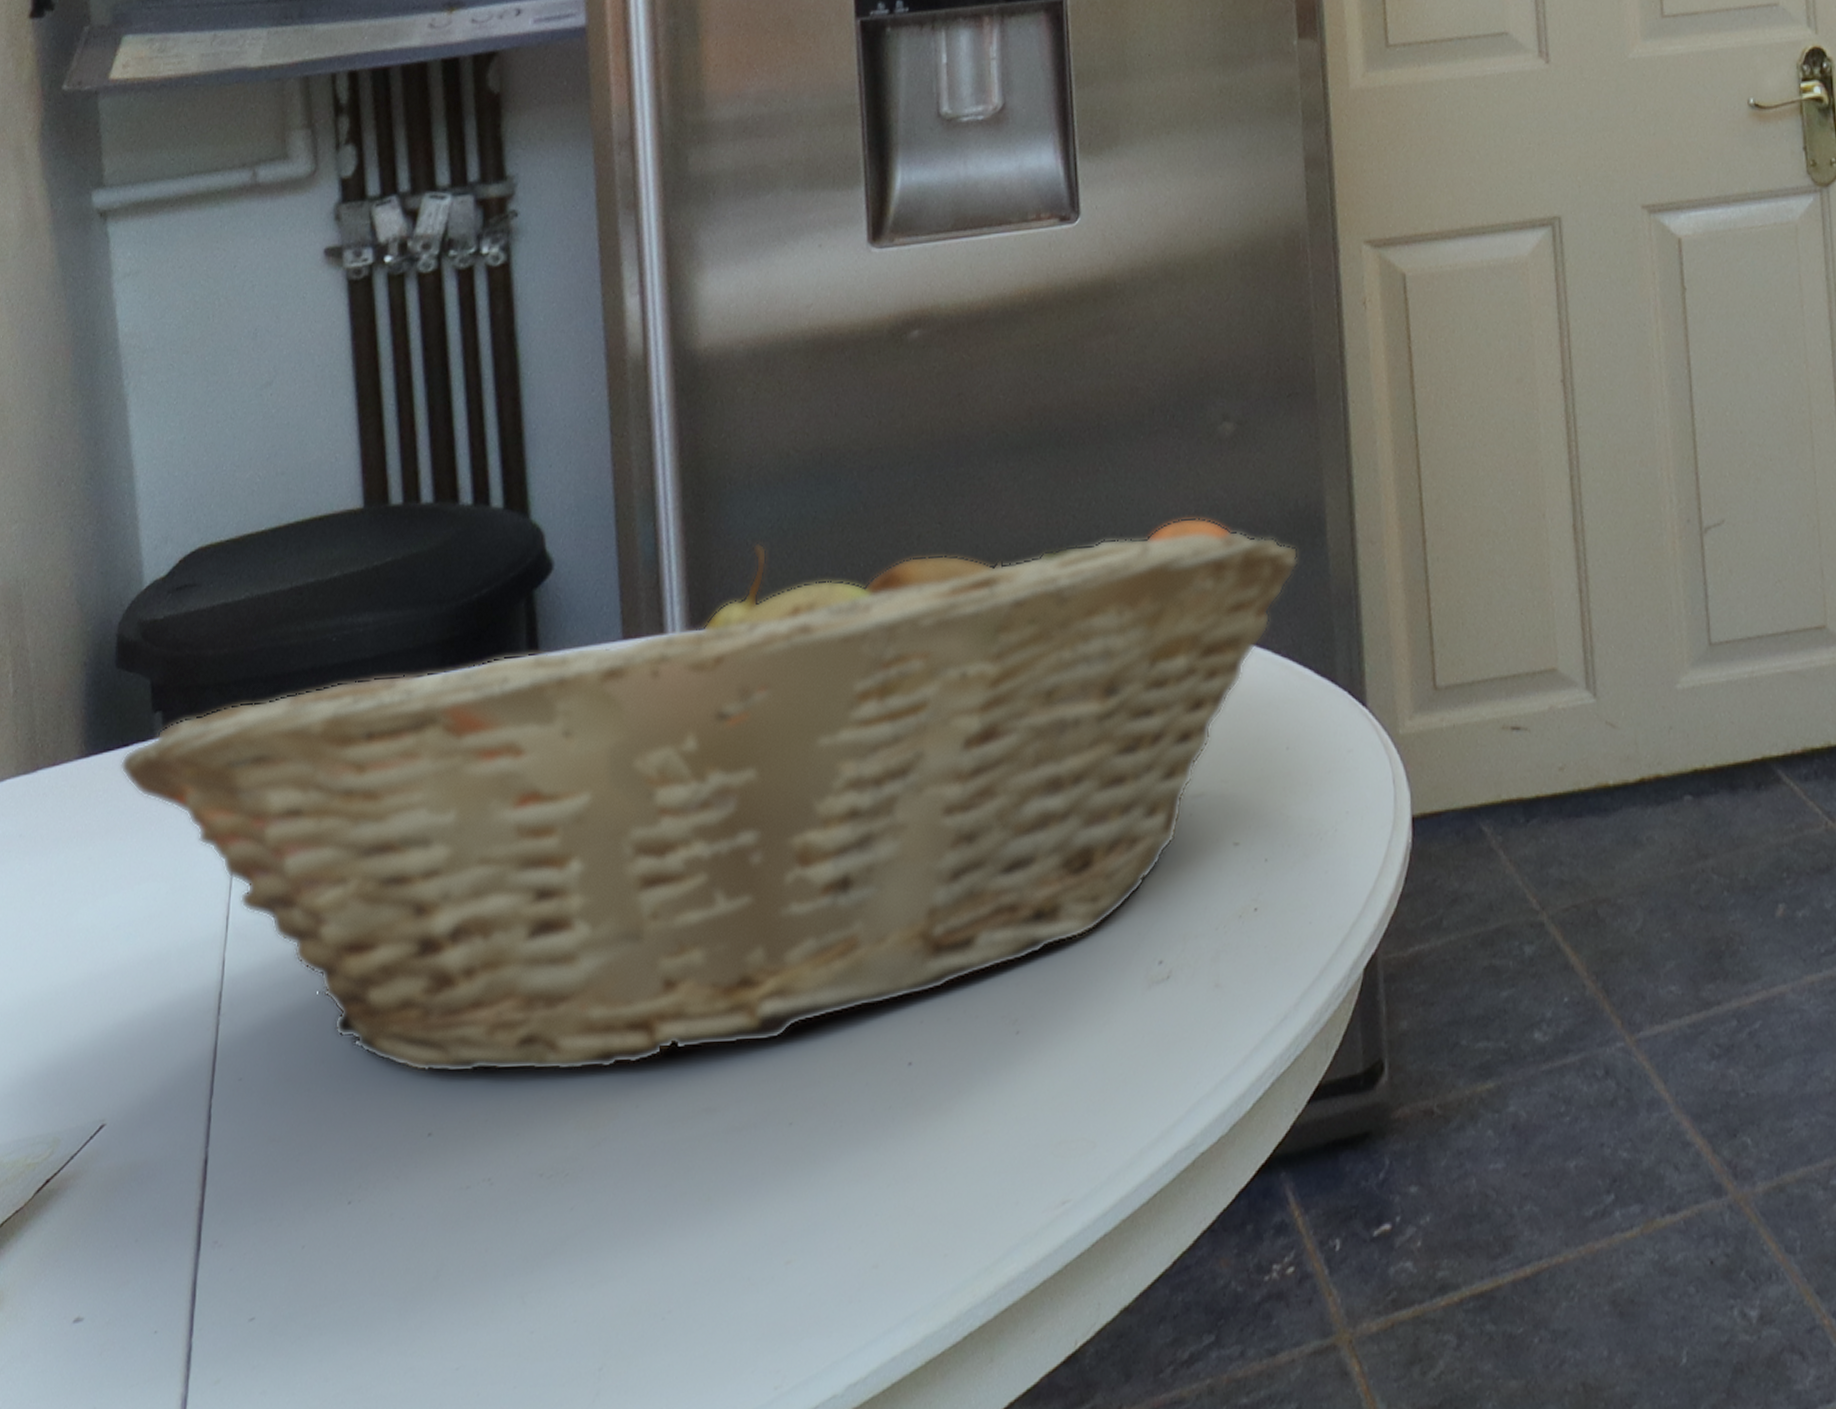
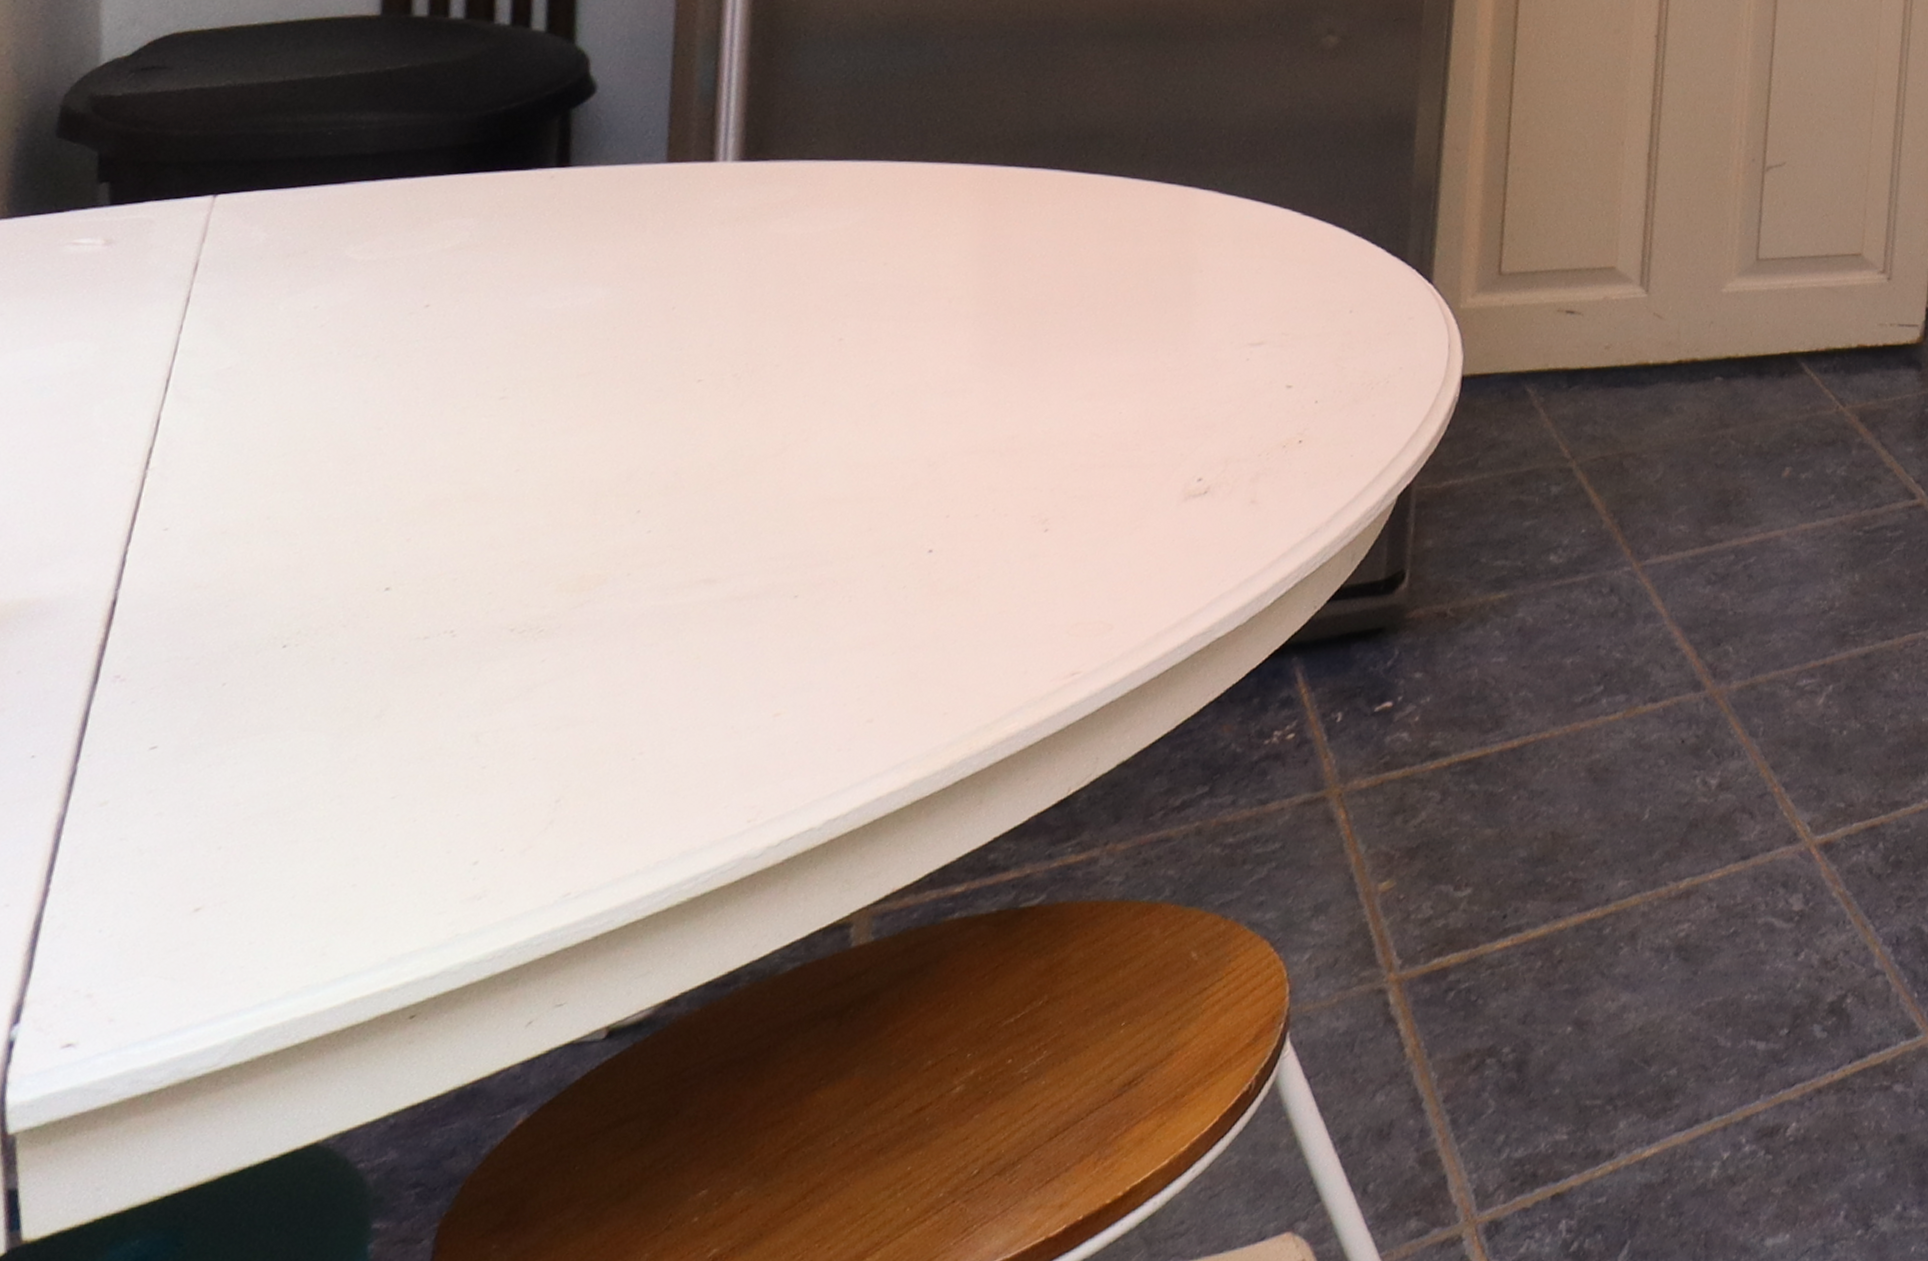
fruit basket: present [119,517,1299,1074] -> none [49,90,1386,540]

